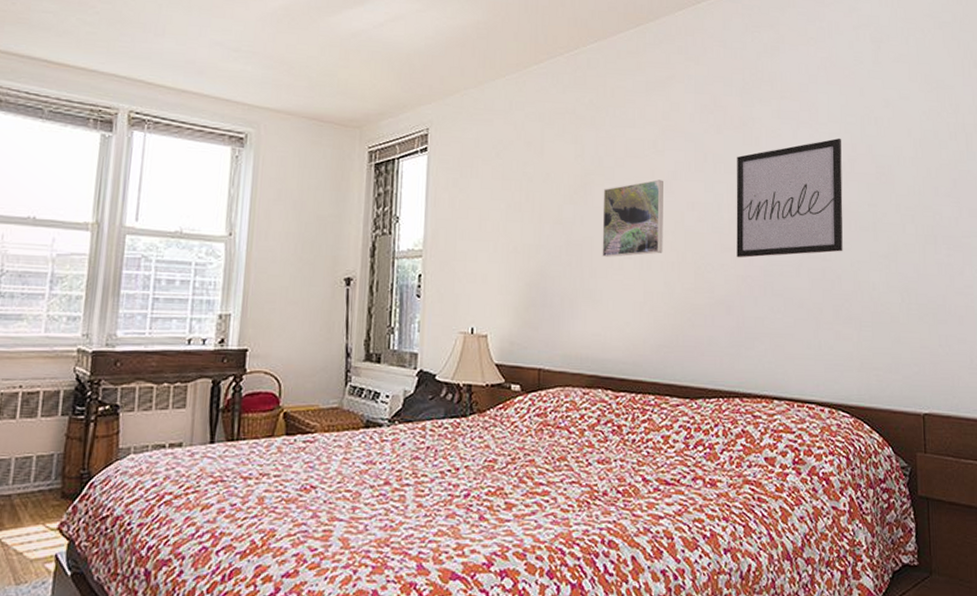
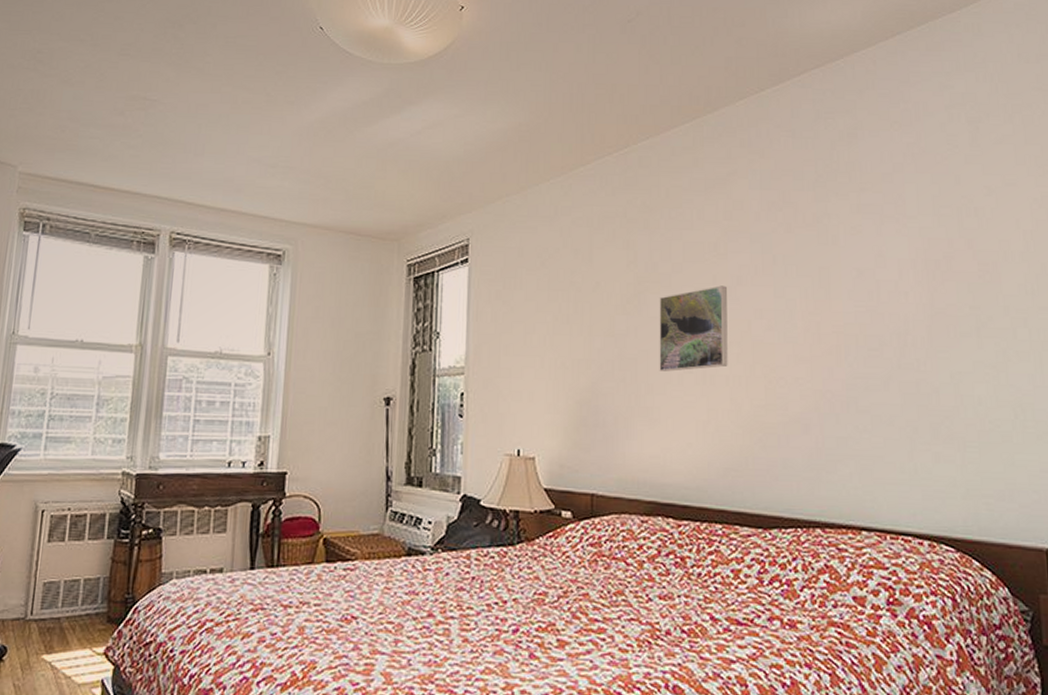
wall art: present [736,138,843,258] -> none [810,232,940,371]

